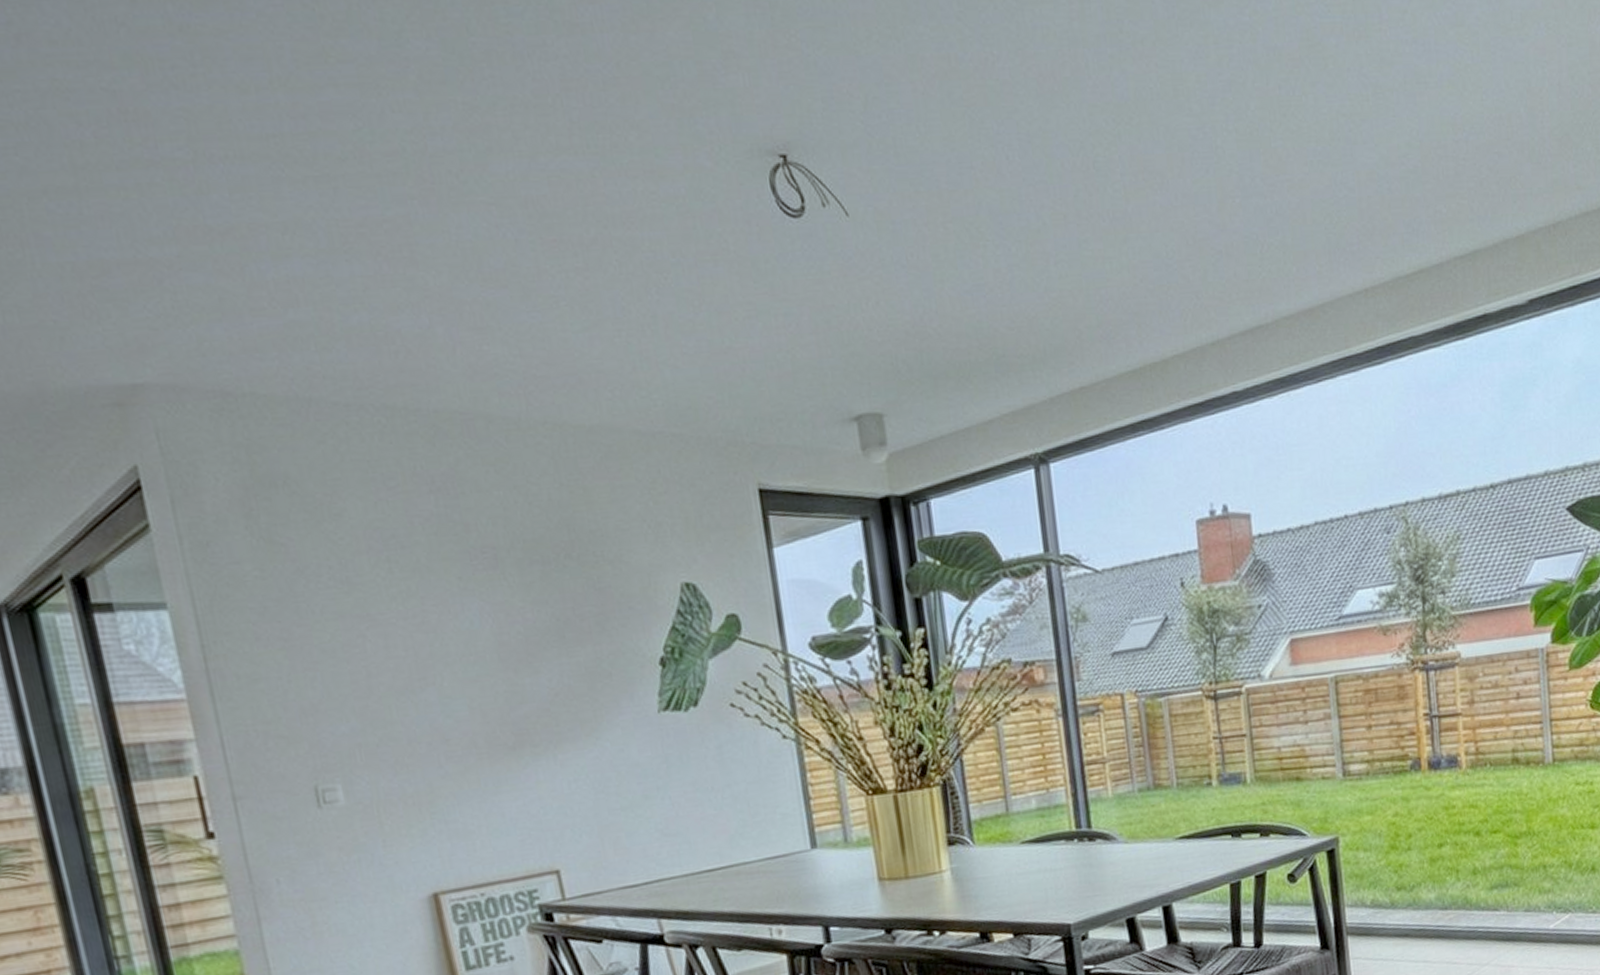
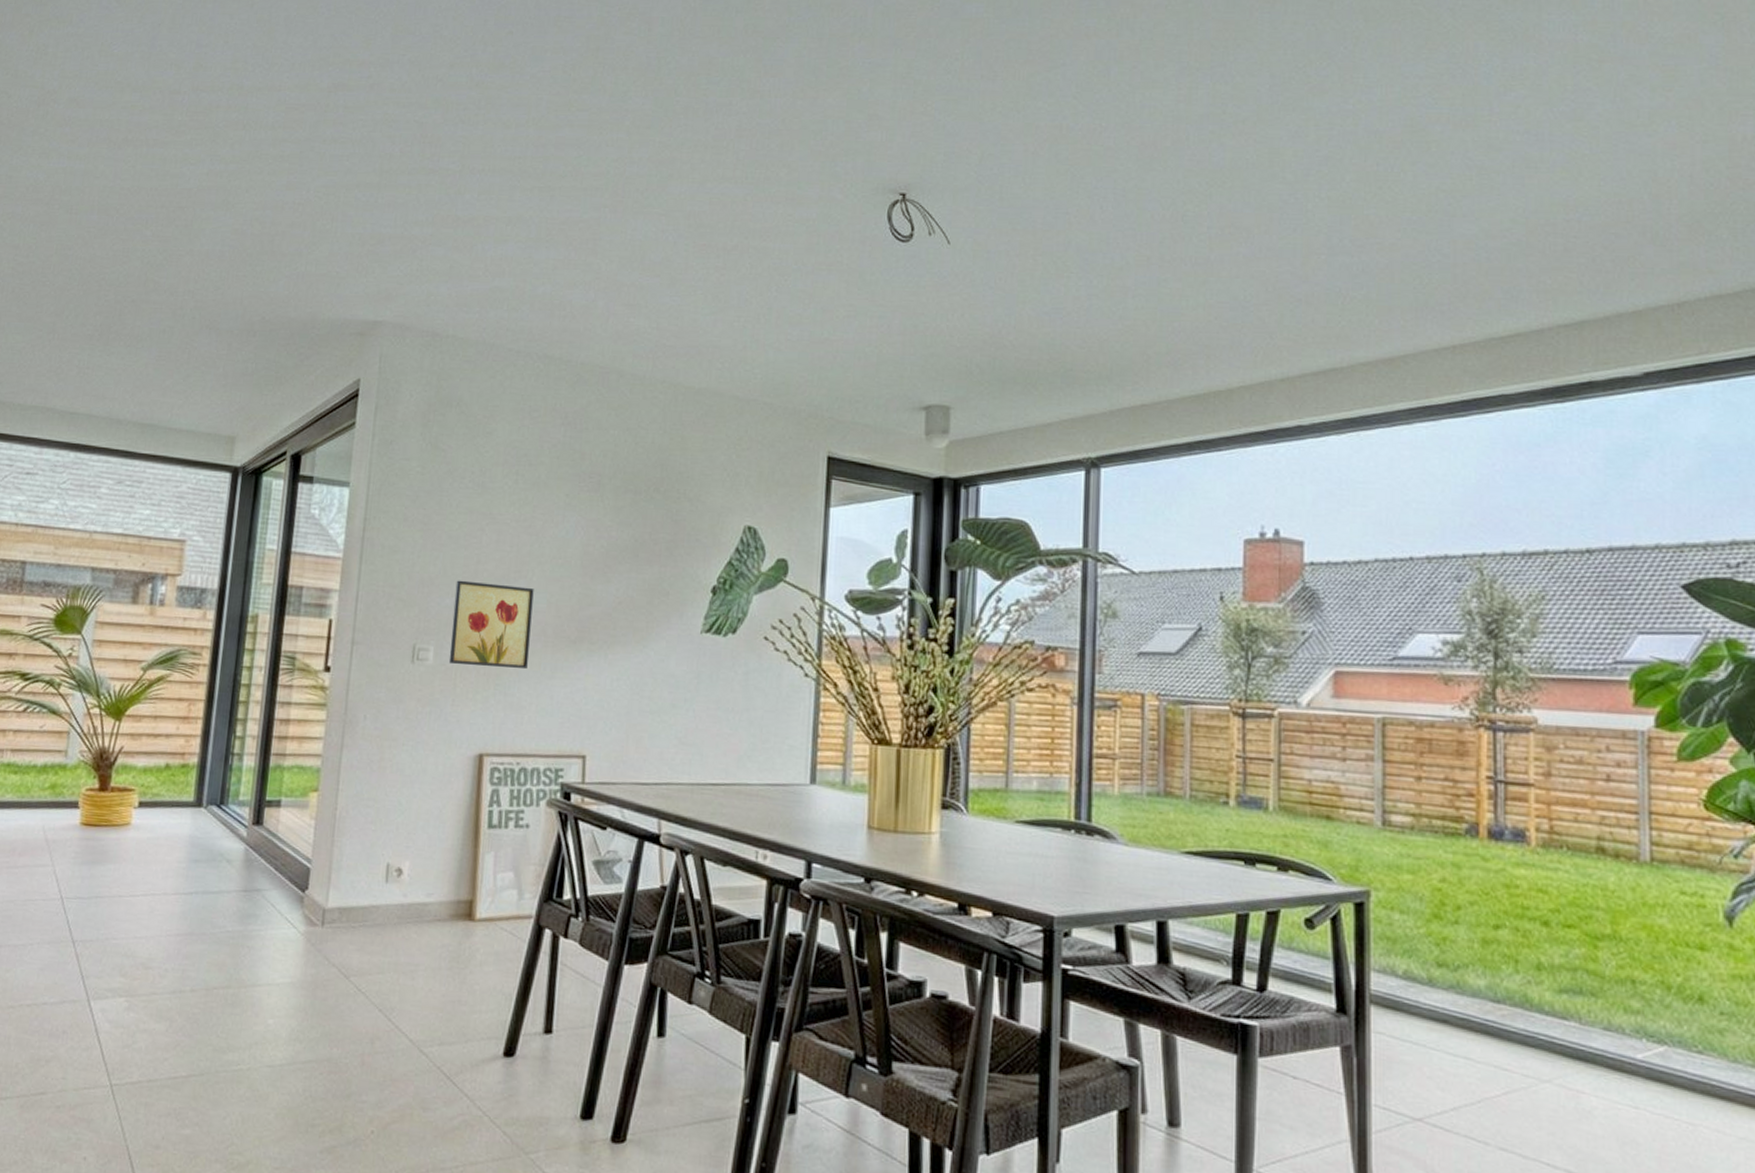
wall art: none [347,695,465,799] -> present [448,580,534,668]

